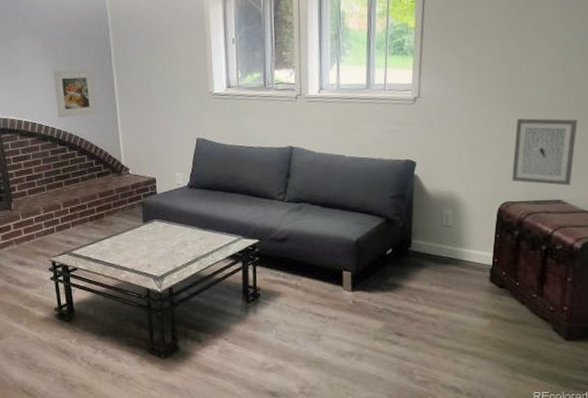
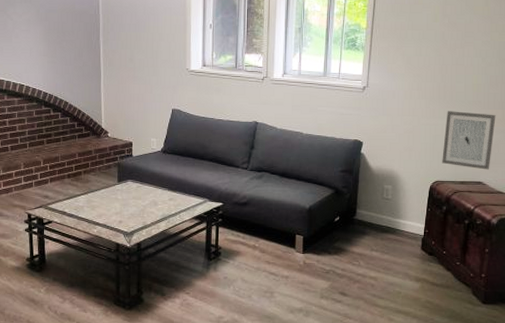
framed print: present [53,69,97,118] -> none [44,39,82,82]

